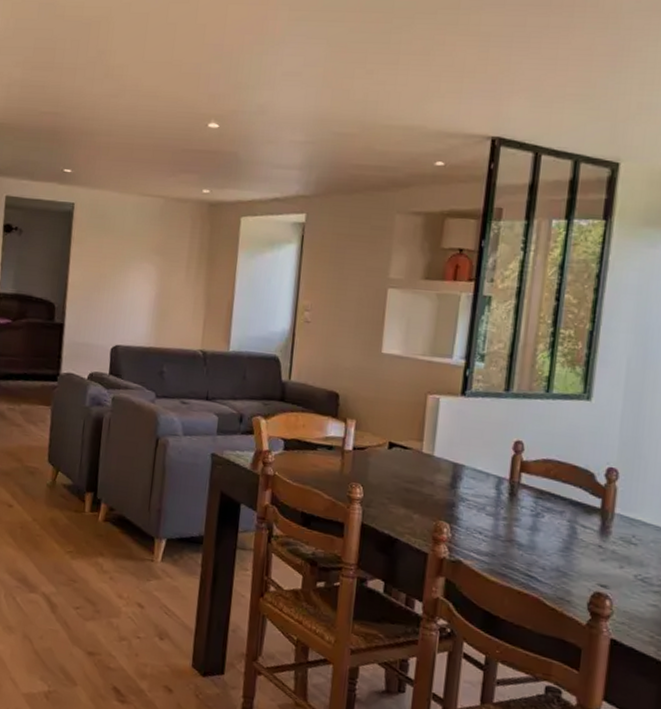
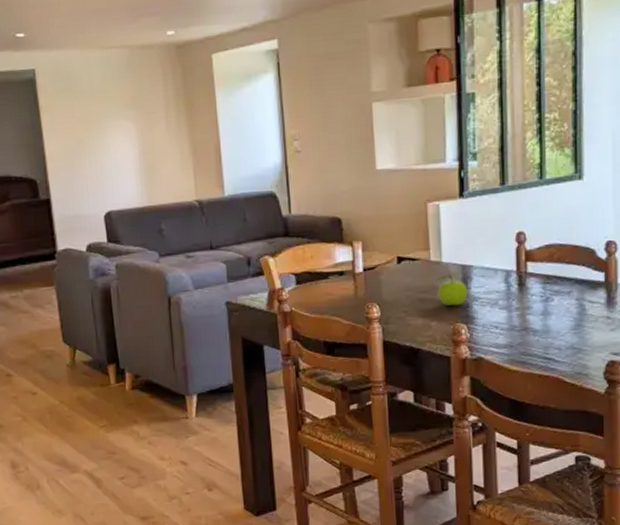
fruit: none [420,469,456,503] -> present [432,275,468,307]

